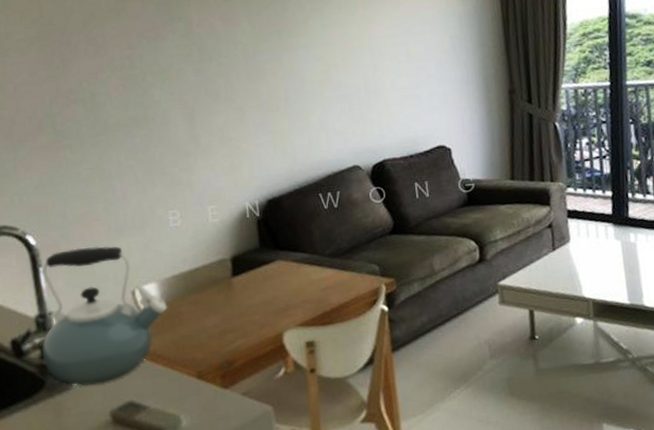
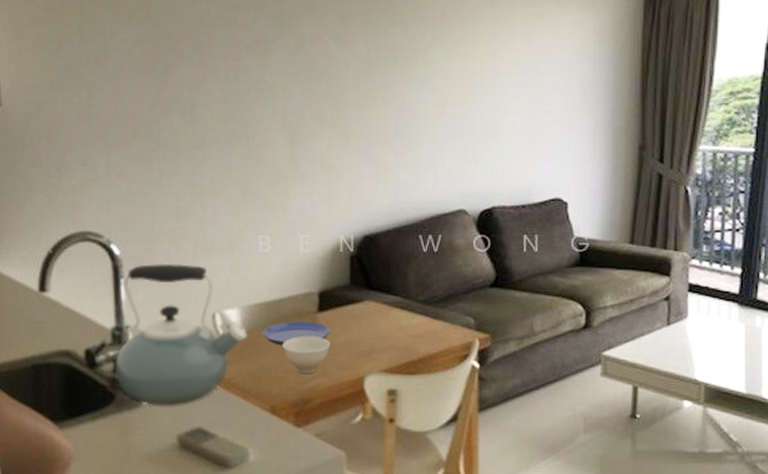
plate: none [182,286,246,313] -> present [263,321,330,345]
bowl: none [202,300,248,337] -> present [282,336,330,374]

